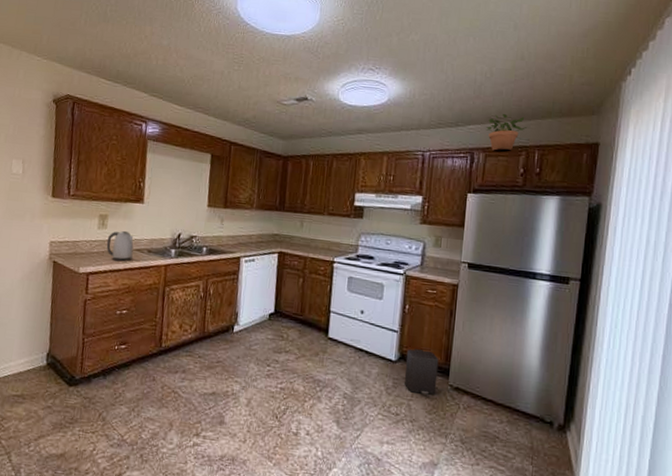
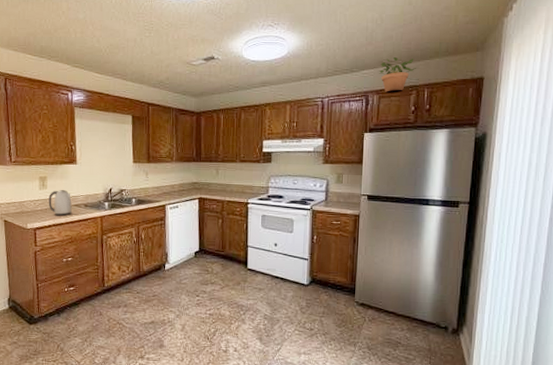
pedal bin: present [404,349,439,395] -> none [316,273,346,311]

